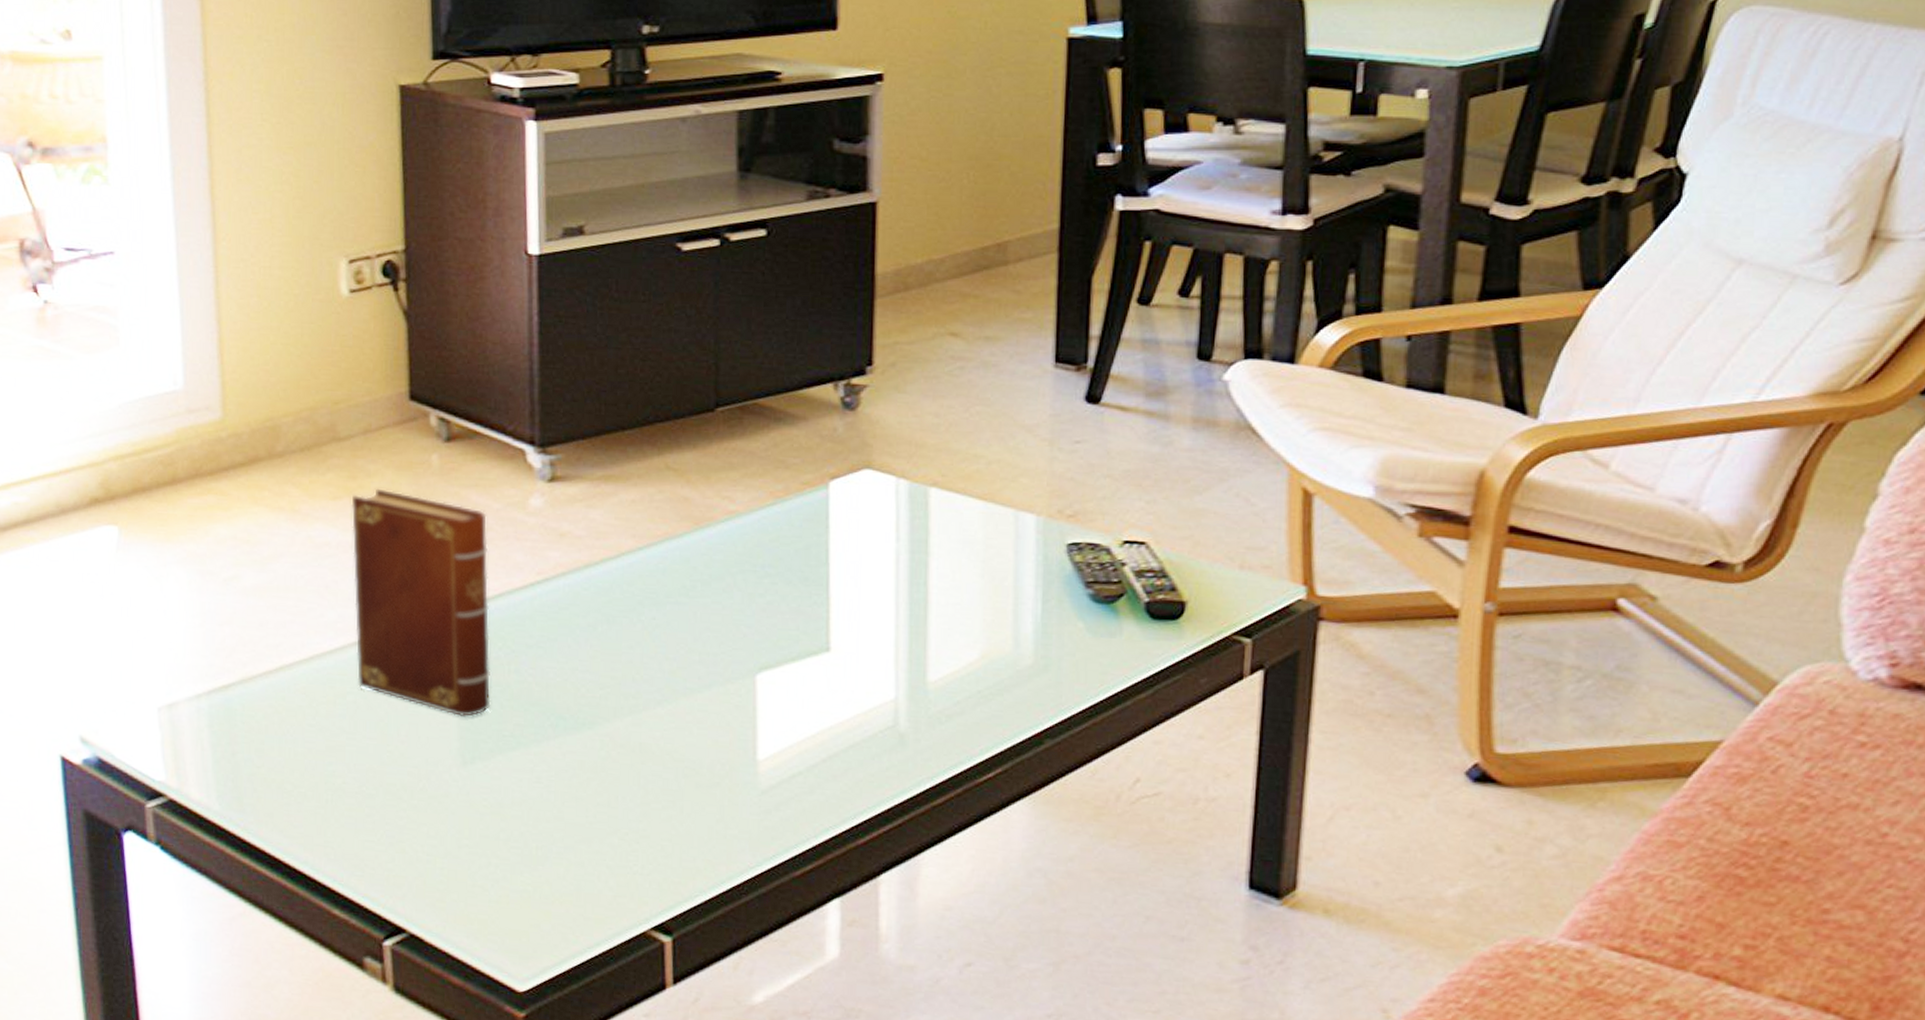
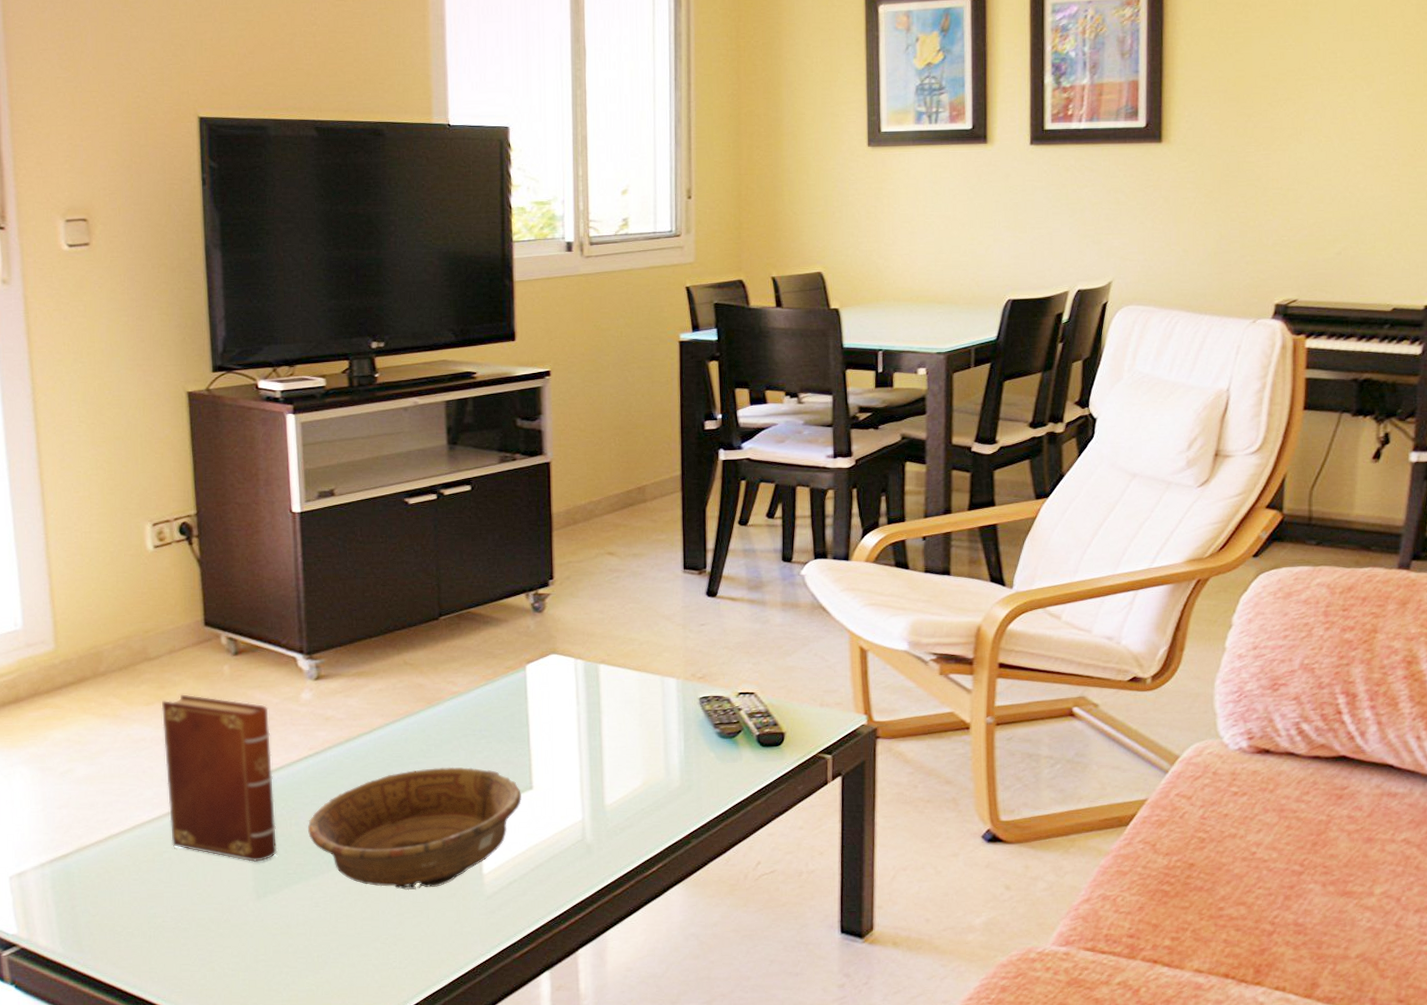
decorative bowl: none [530,611,814,773] -> present [307,767,522,891]

